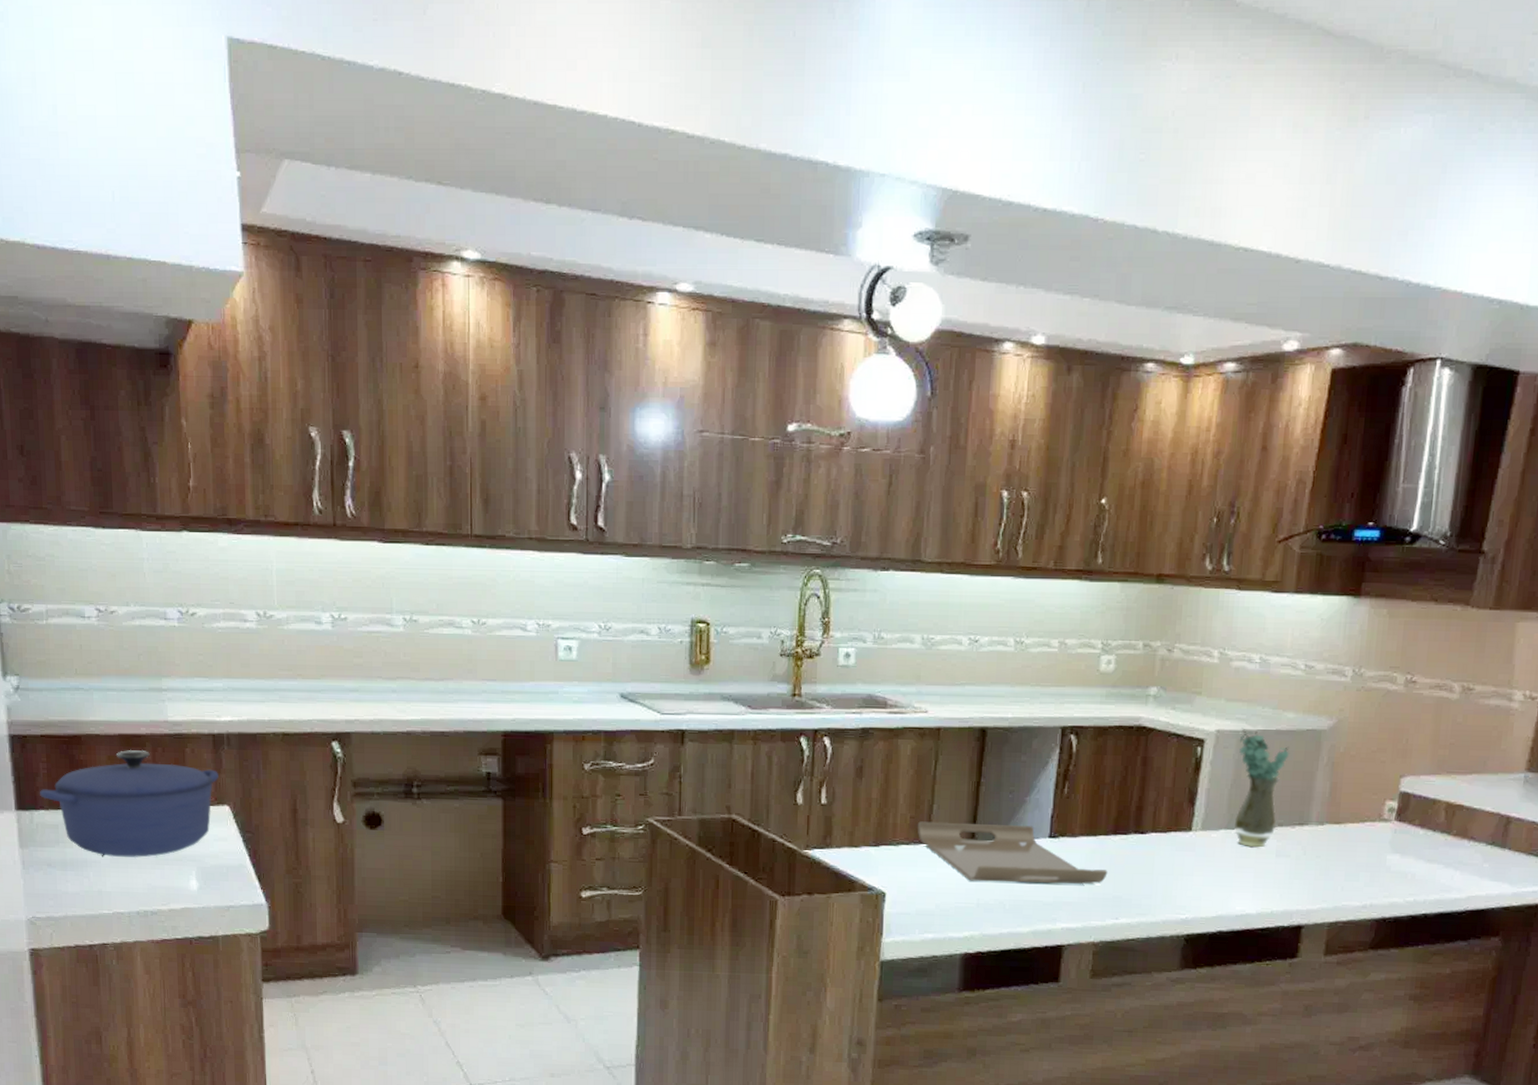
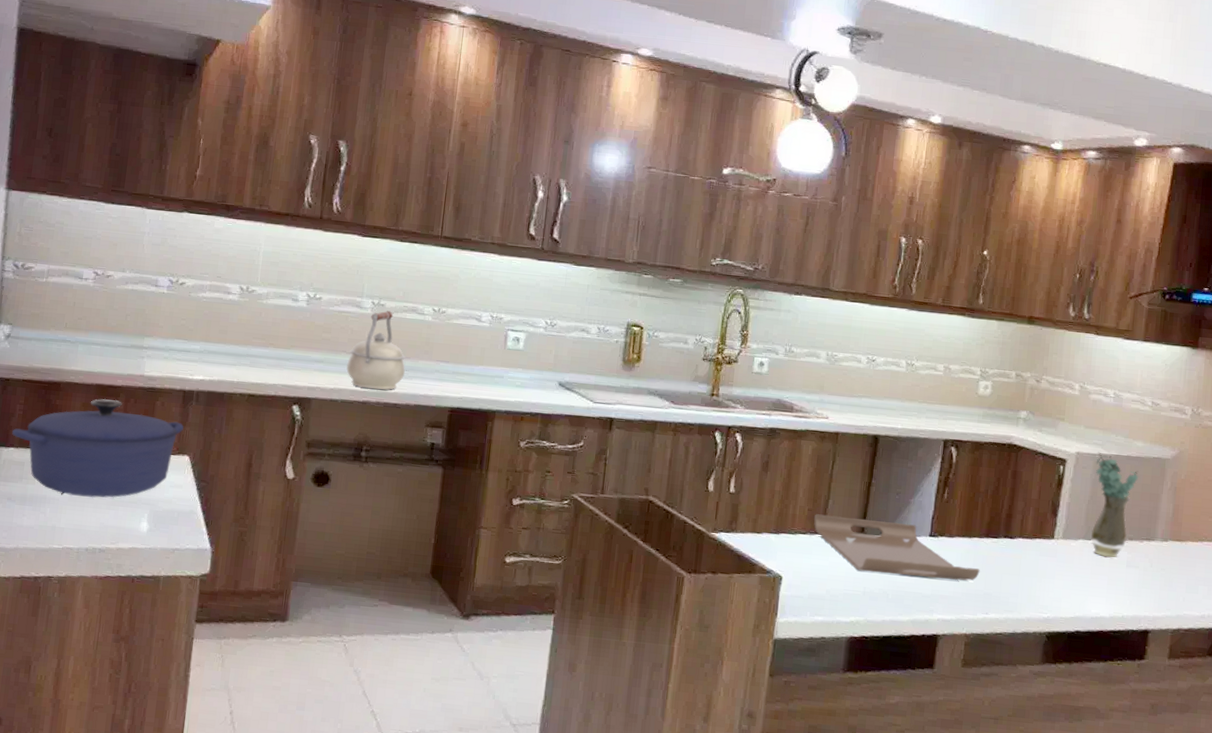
kettle: none [385,627,449,718] -> present [346,311,405,391]

